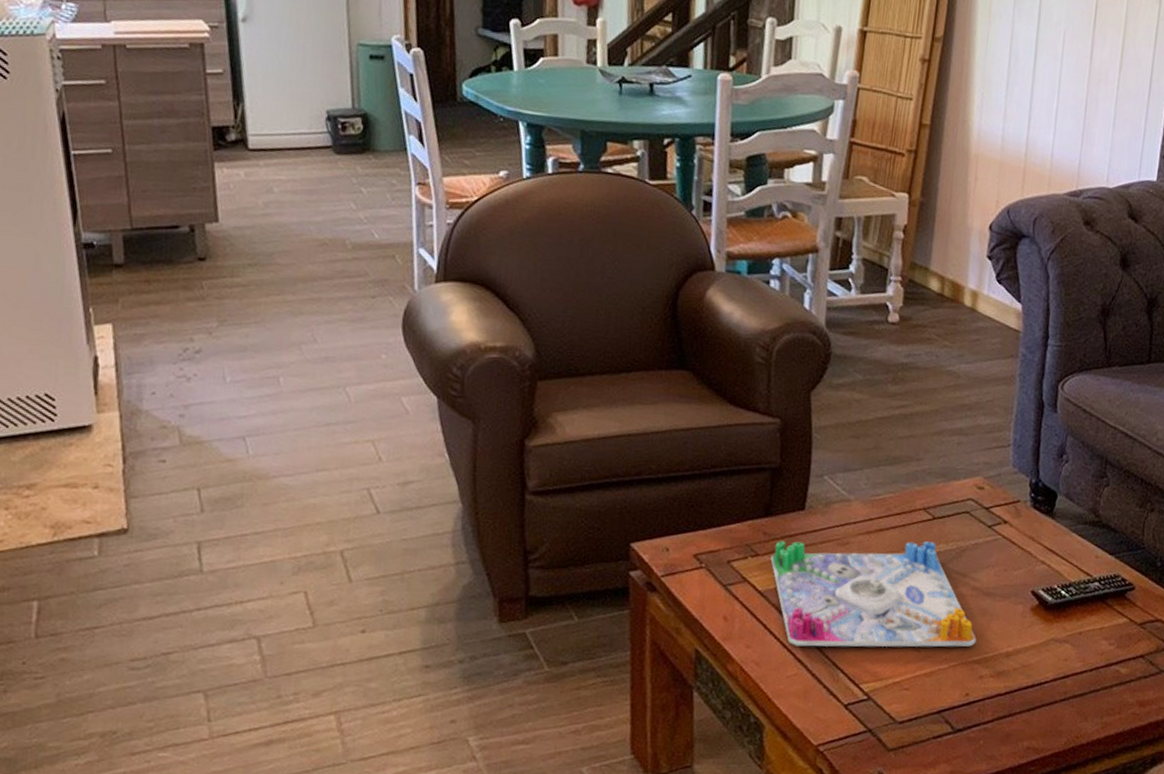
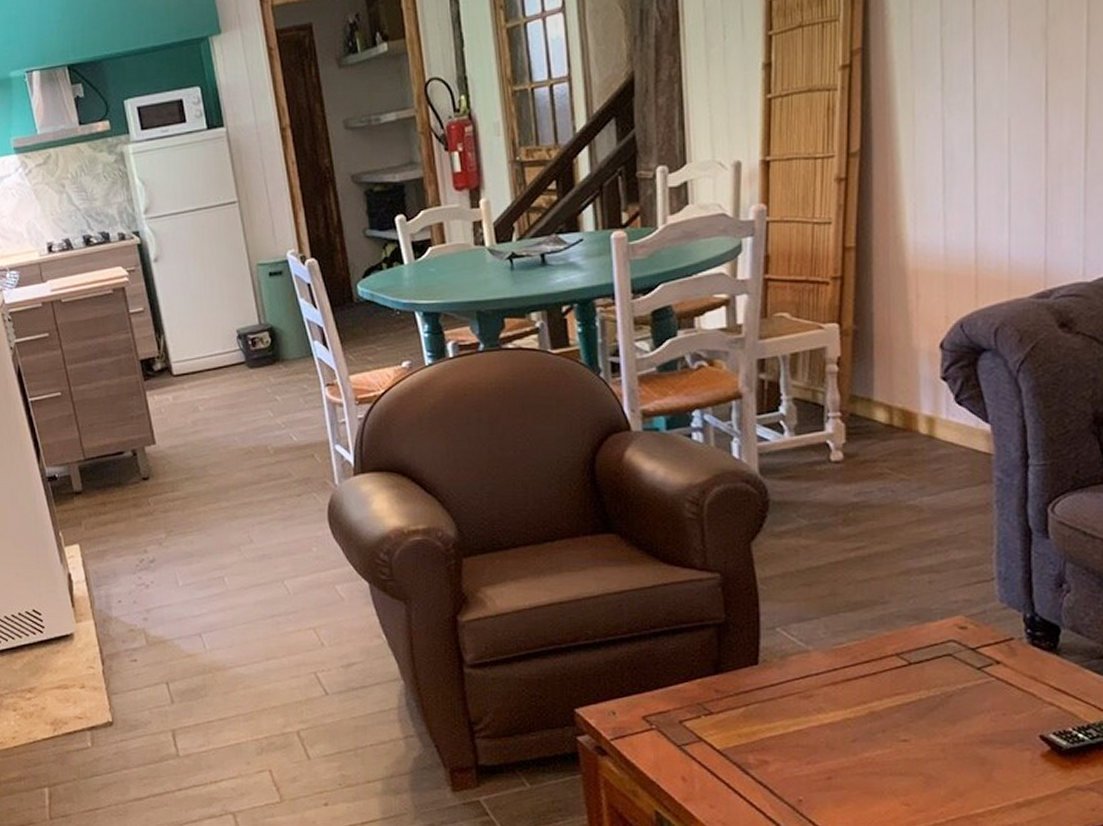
board game: present [770,541,977,647] -> none [726,689,977,805]

